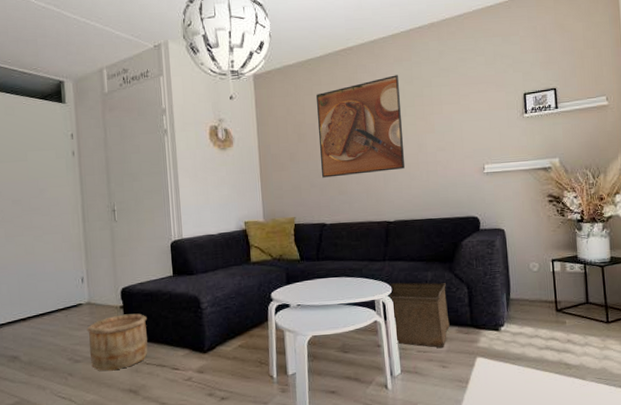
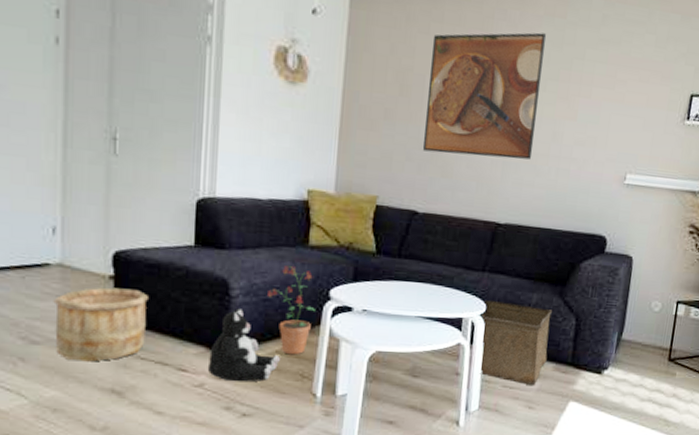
plush toy: none [192,317,243,374] -> present [207,308,280,382]
potted plant: none [227,280,263,348] -> present [268,266,315,355]

